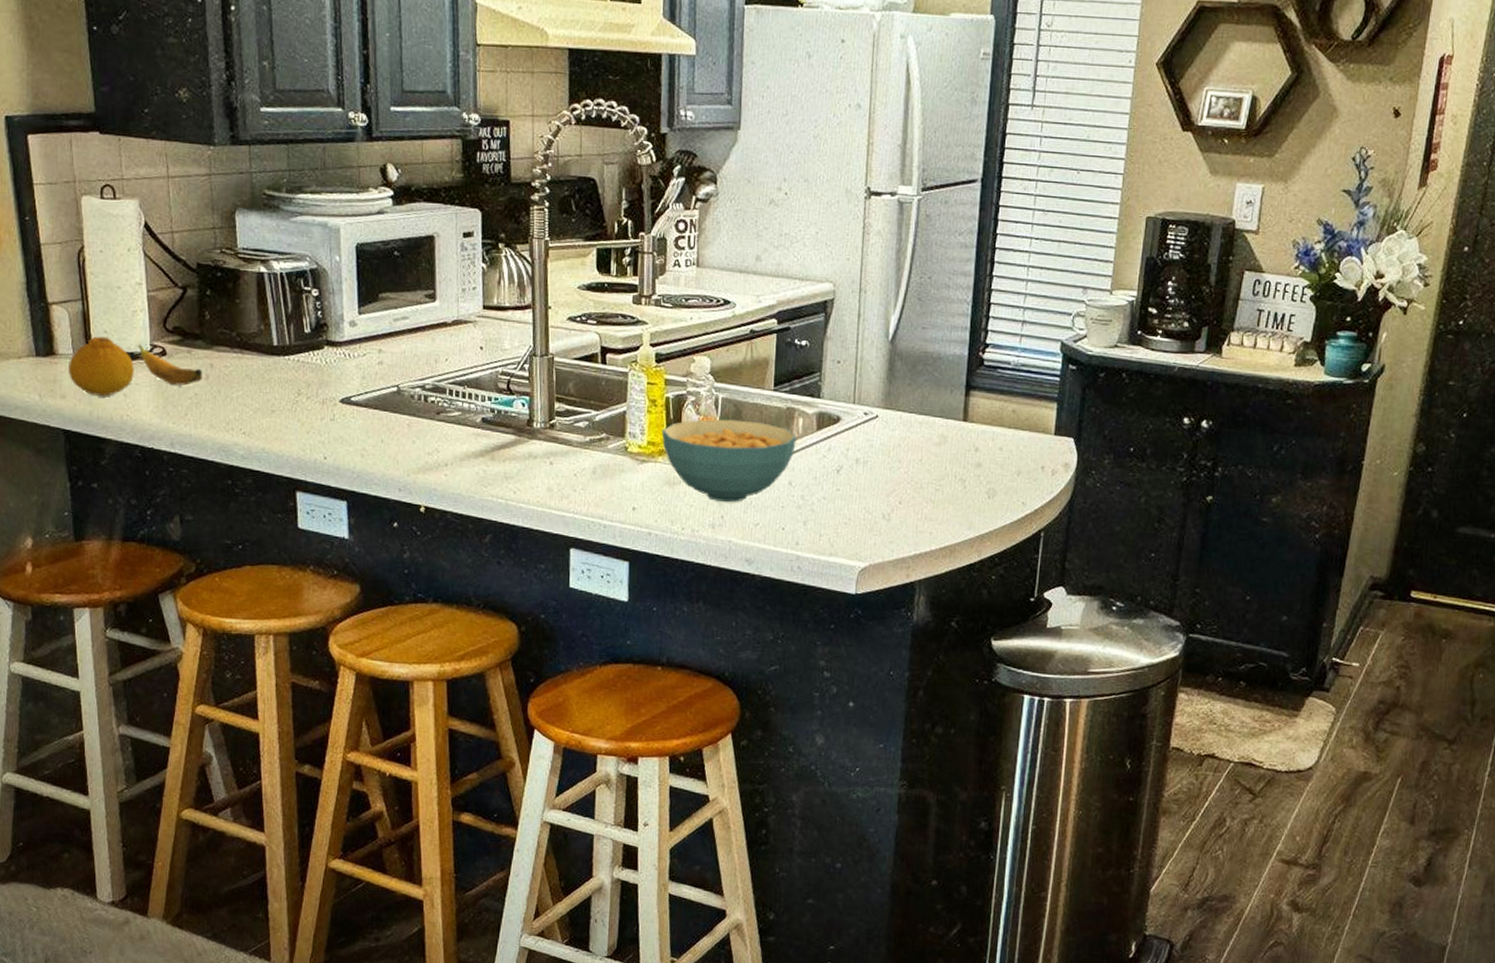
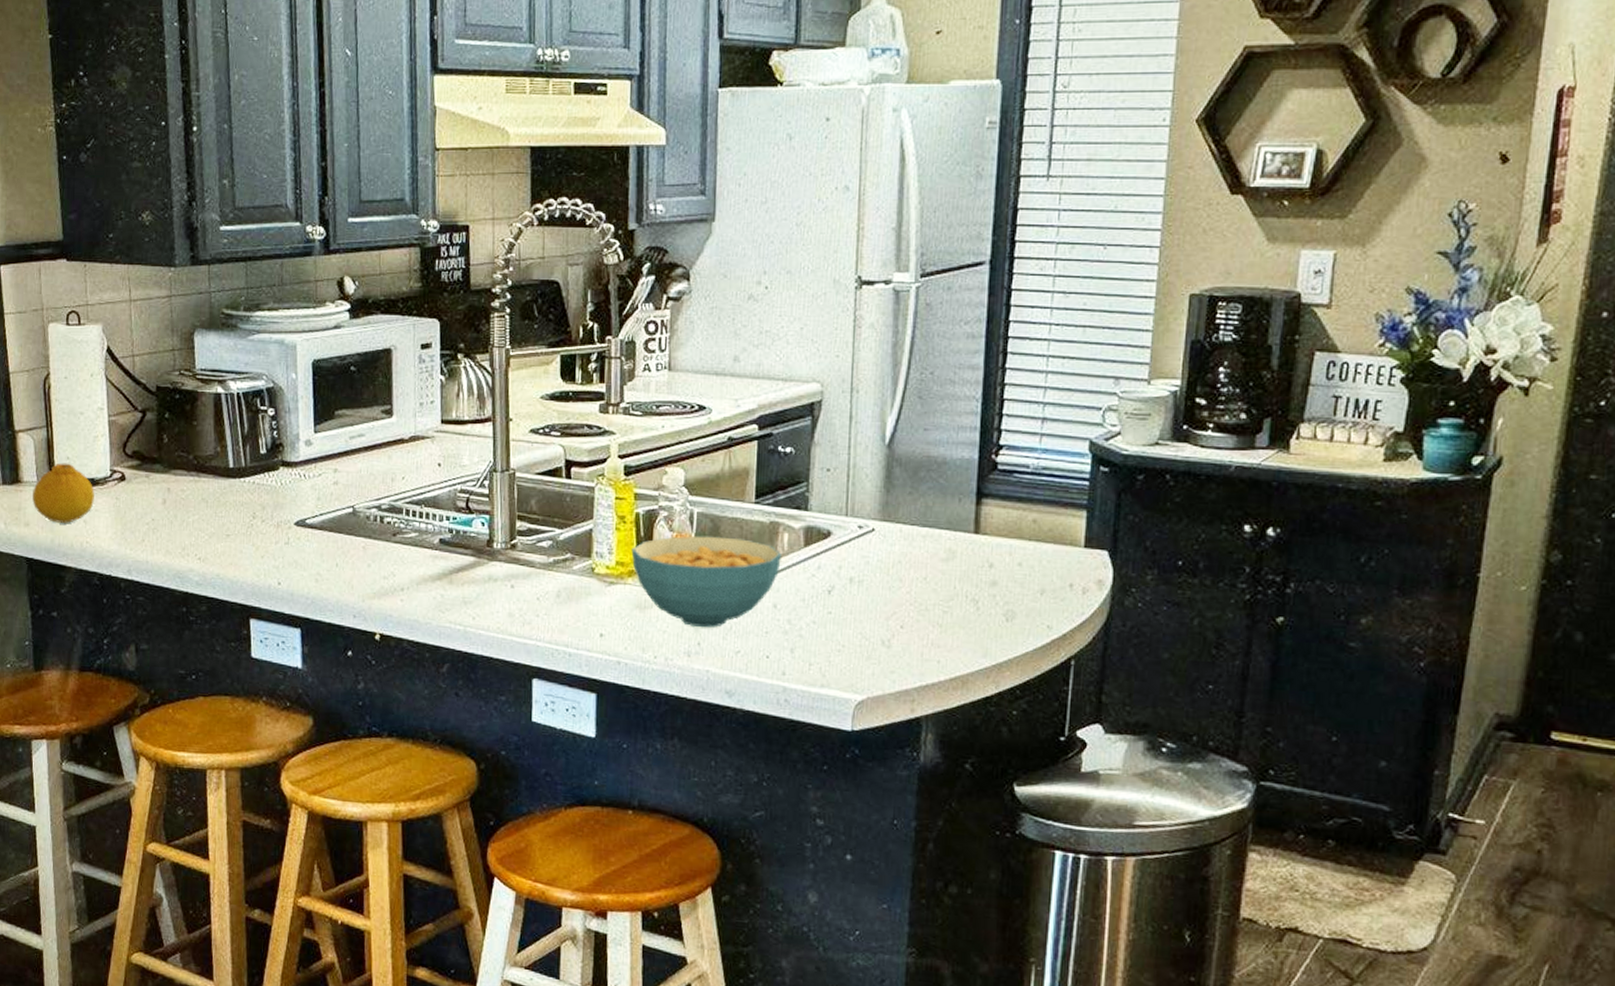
banana: present [138,344,203,386] -> none [99,469,161,511]

